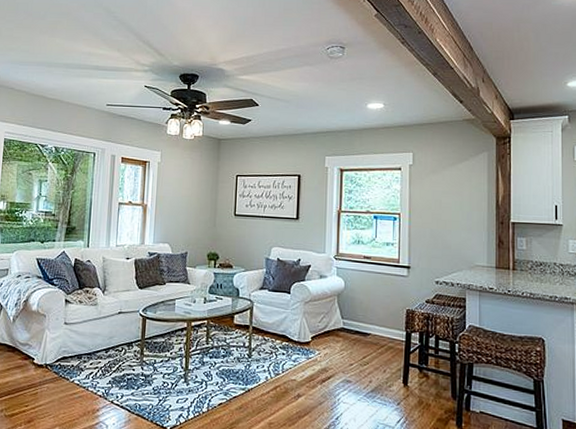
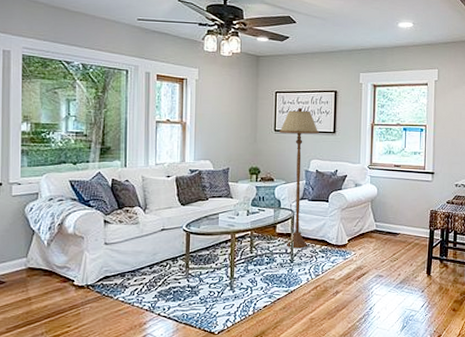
floor lamp: none [239,191,281,343] -> present [279,107,319,249]

